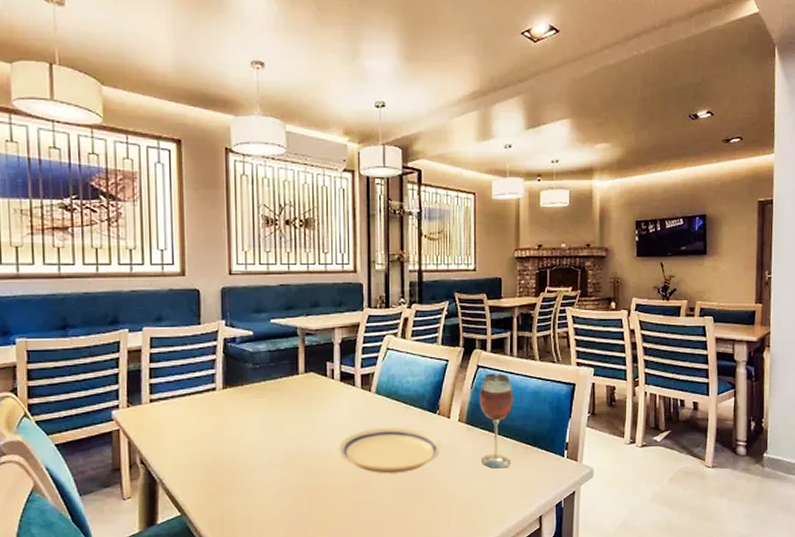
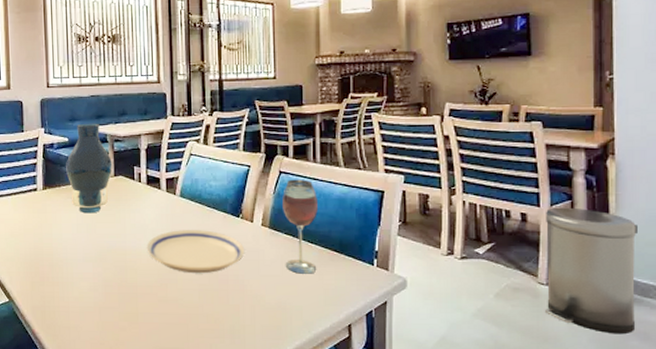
vase: none [250,315,303,414] -> present [66,123,113,214]
pedal bin: none [710,395,785,509] -> present [545,207,637,335]

